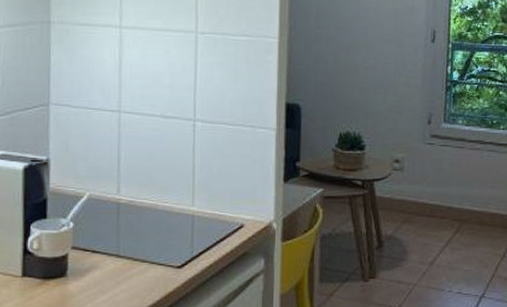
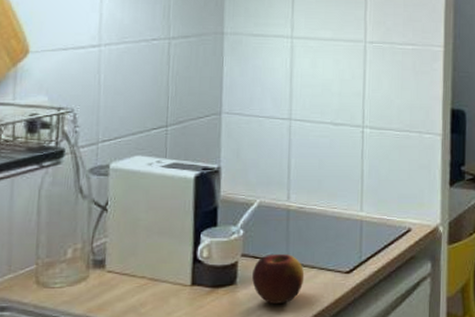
apple: none [83,248,136,298] -> present [252,254,305,305]

